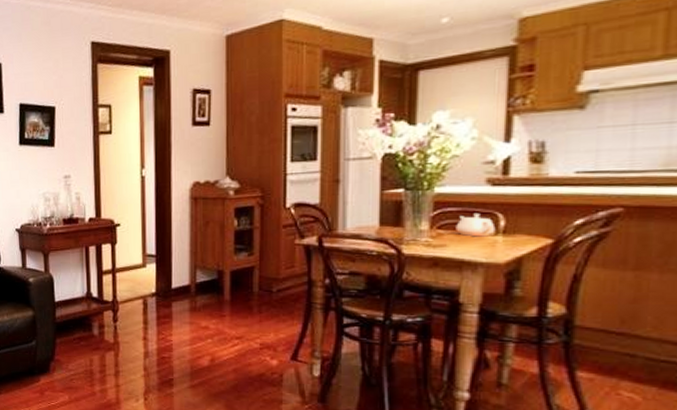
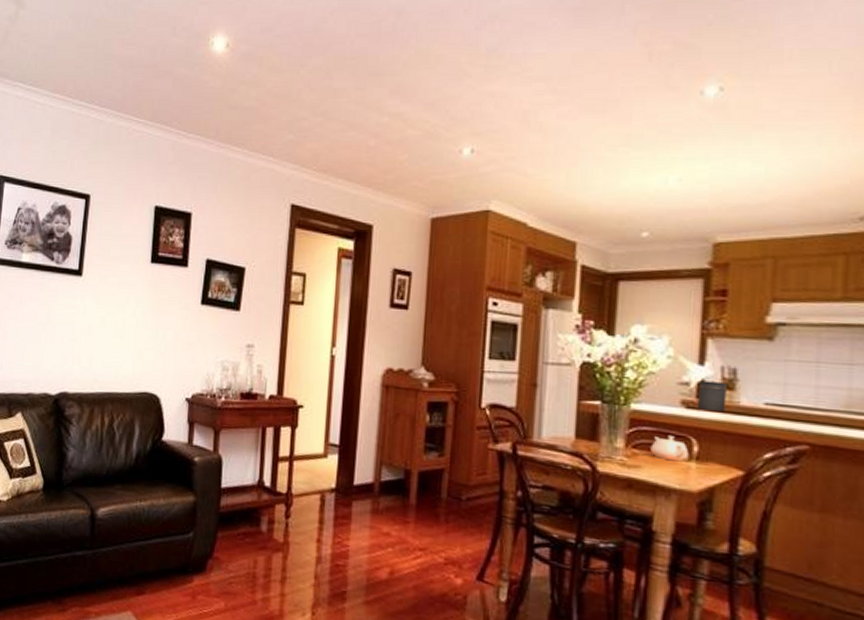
cylinder: none [503,156,535,186] -> present [696,380,727,413]

